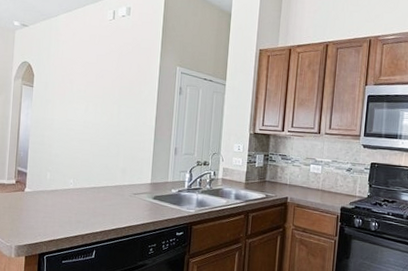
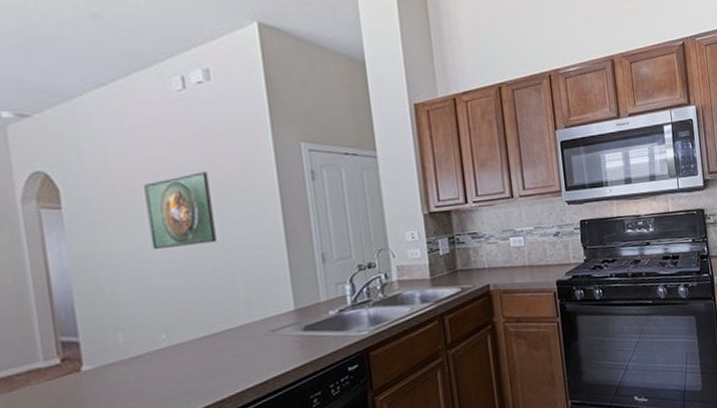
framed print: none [76,77,117,126] -> present [144,172,217,249]

